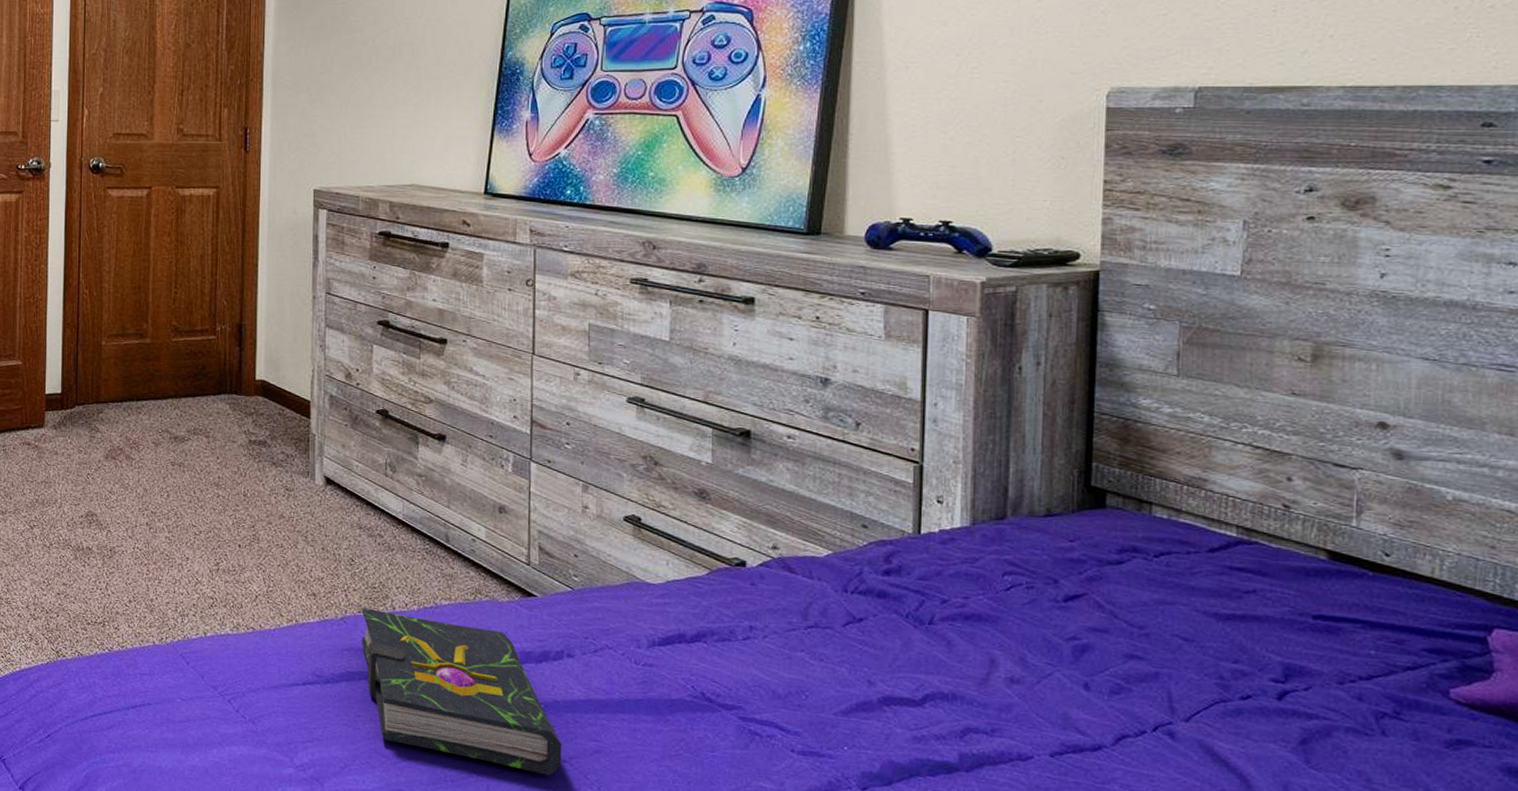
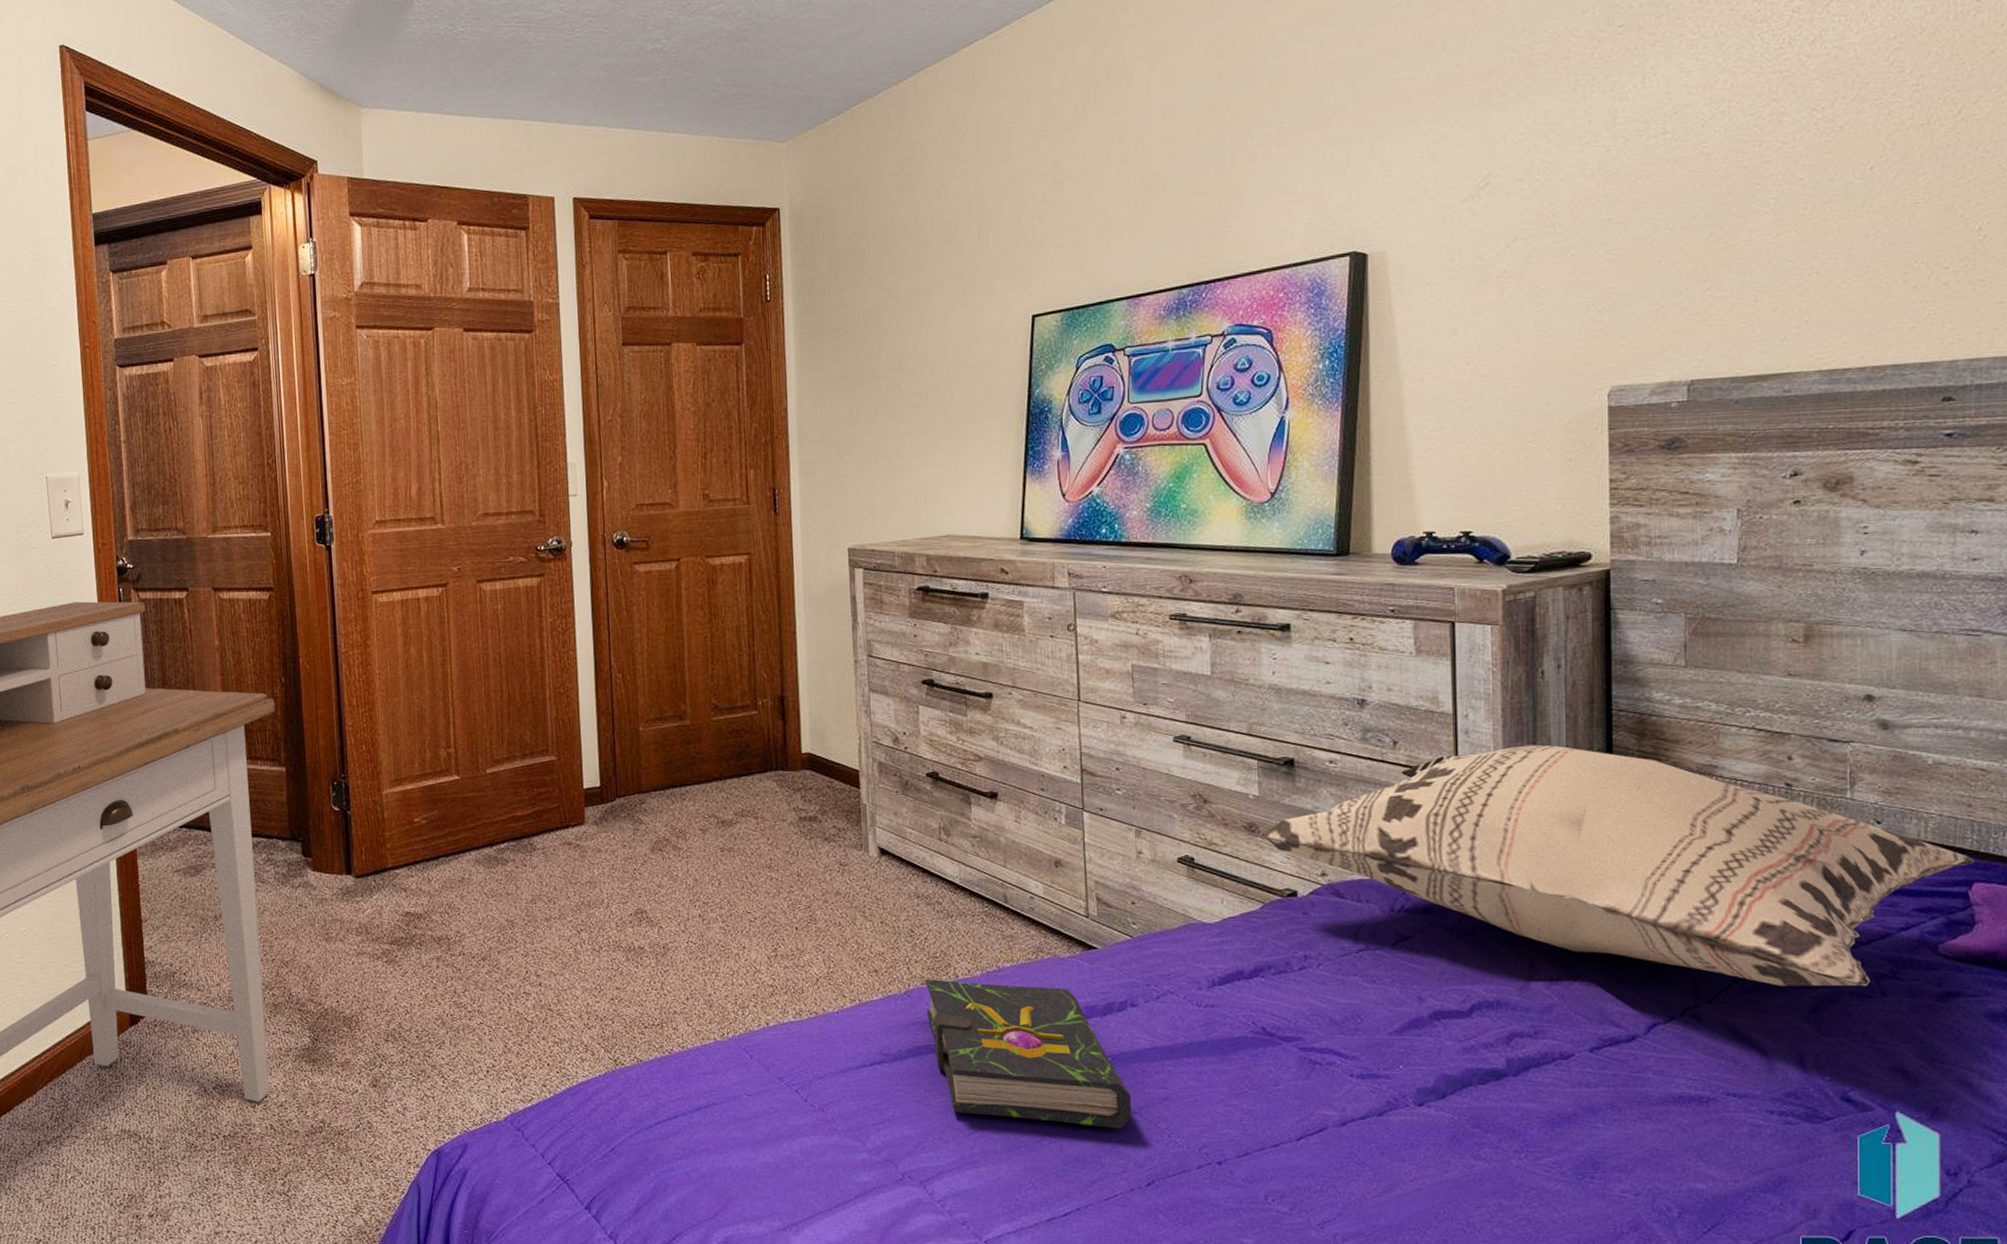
decorative pillow: none [710,439,1495,724] -> present [1259,745,1974,987]

